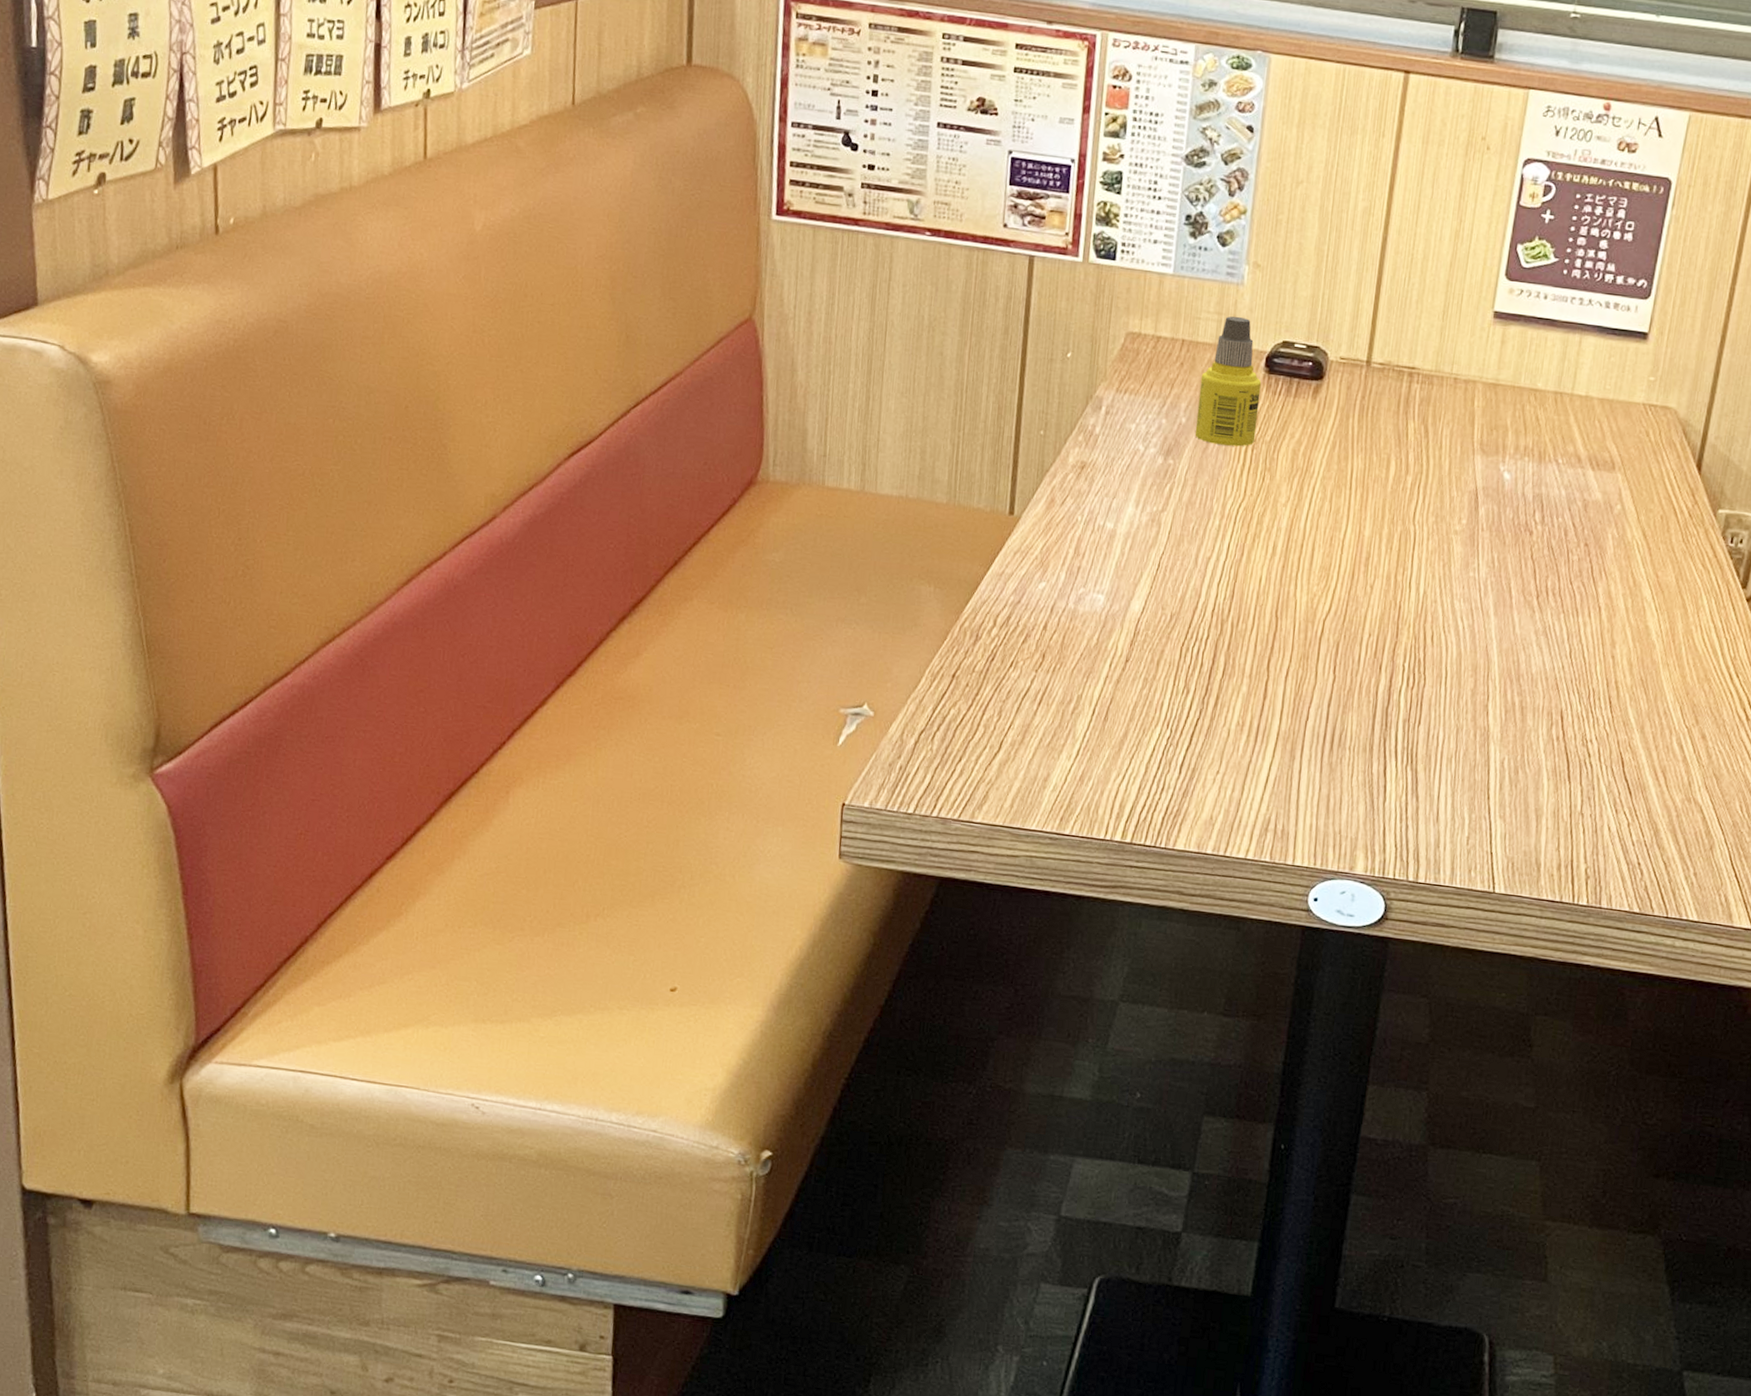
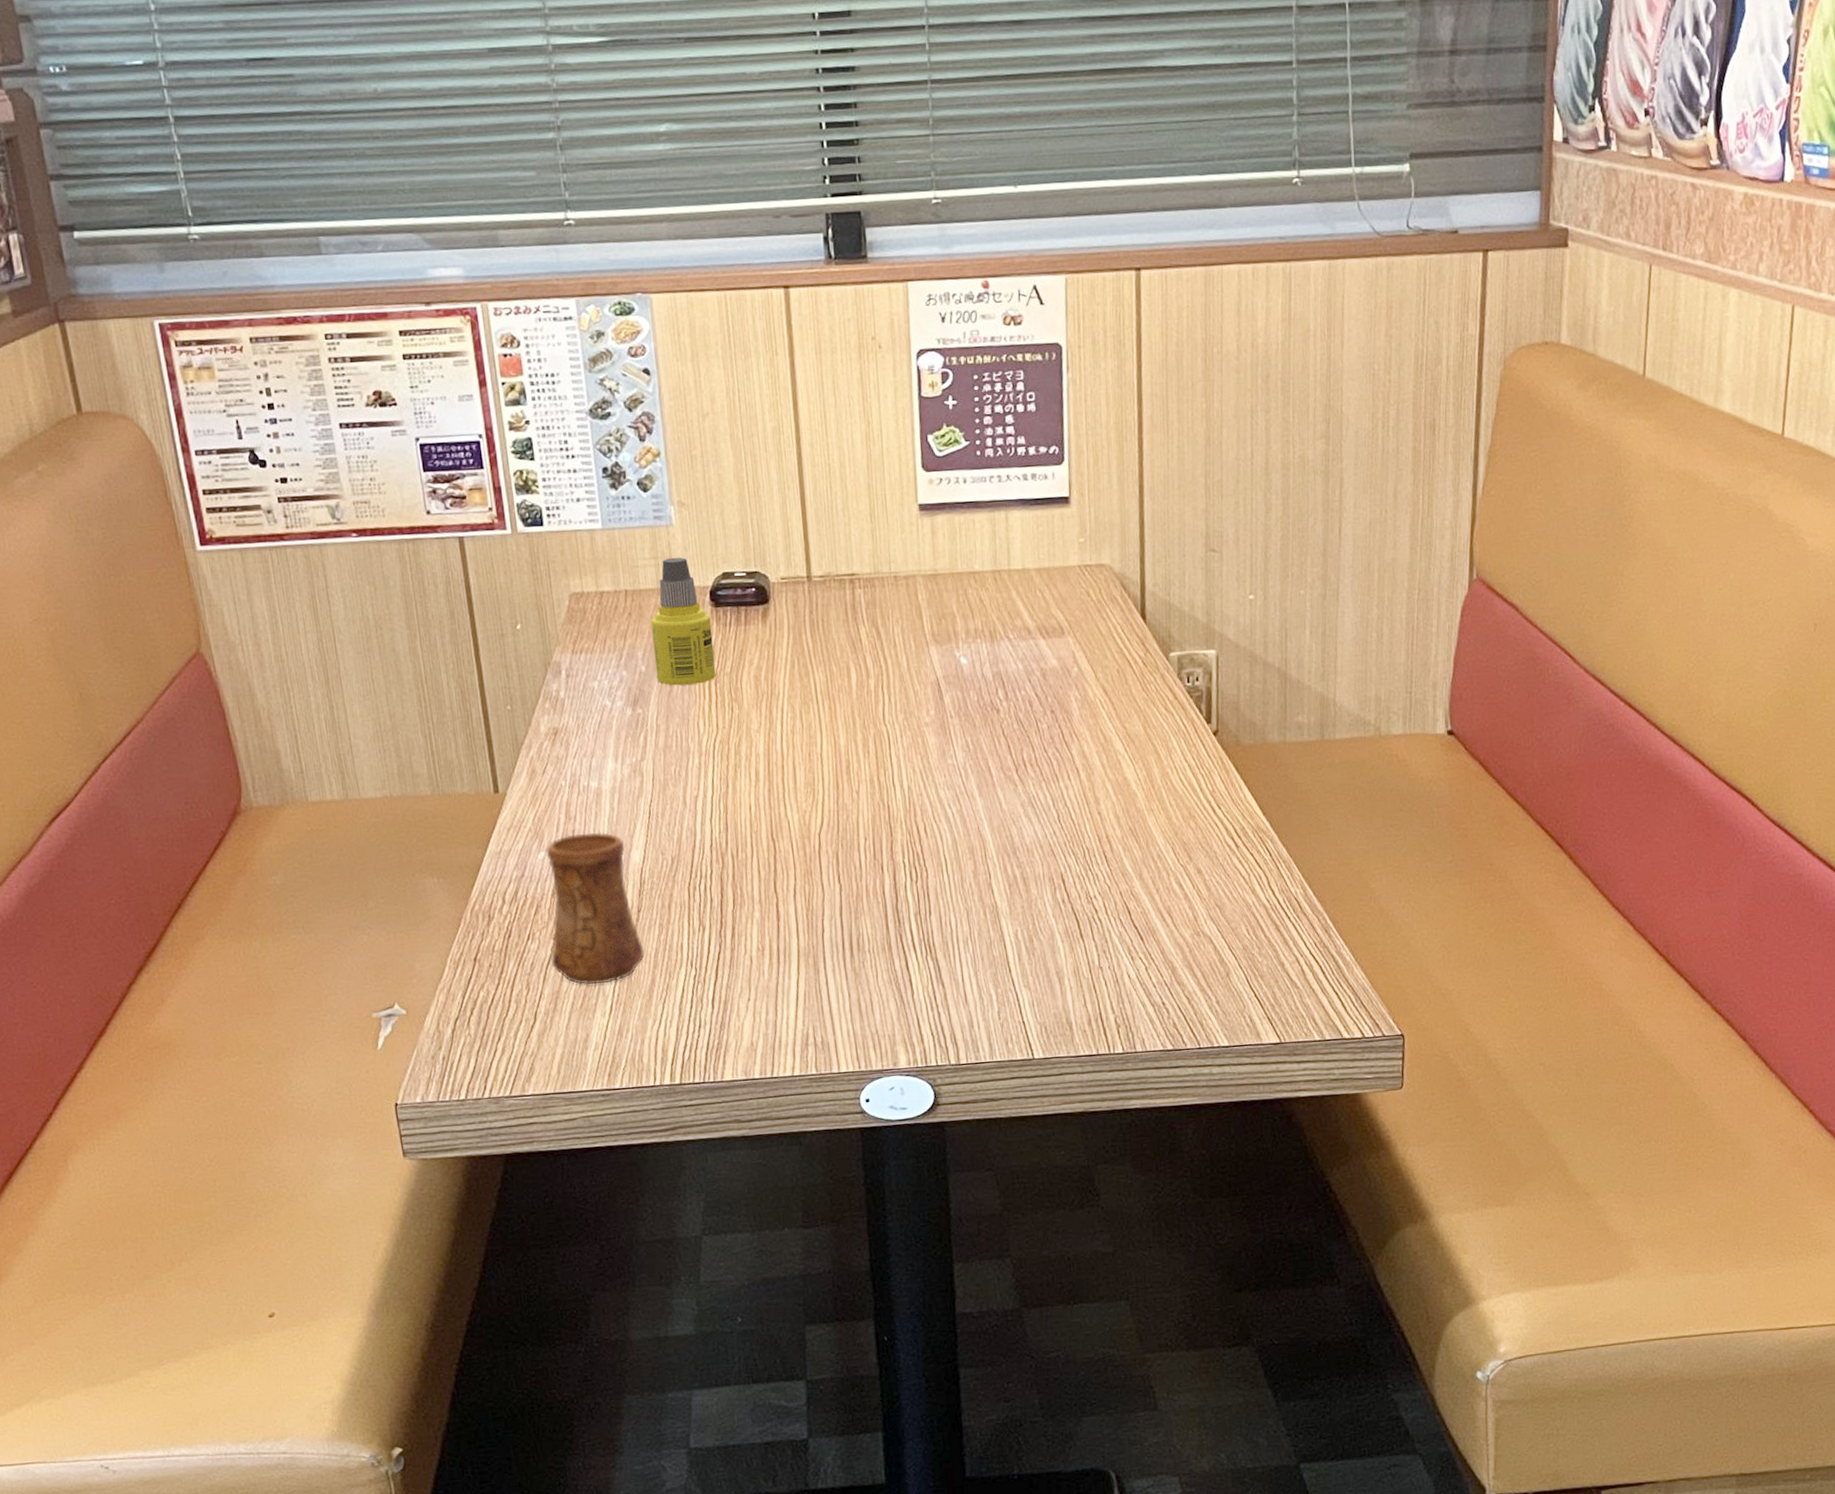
cup: none [1027,570,1127,727] -> present [546,832,645,985]

